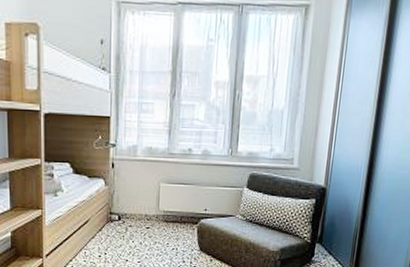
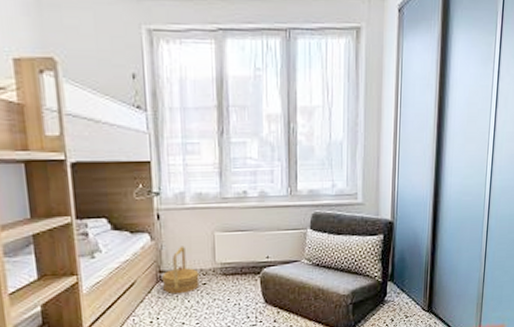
basket: none [111,192,144,235] -> present [161,246,200,295]

